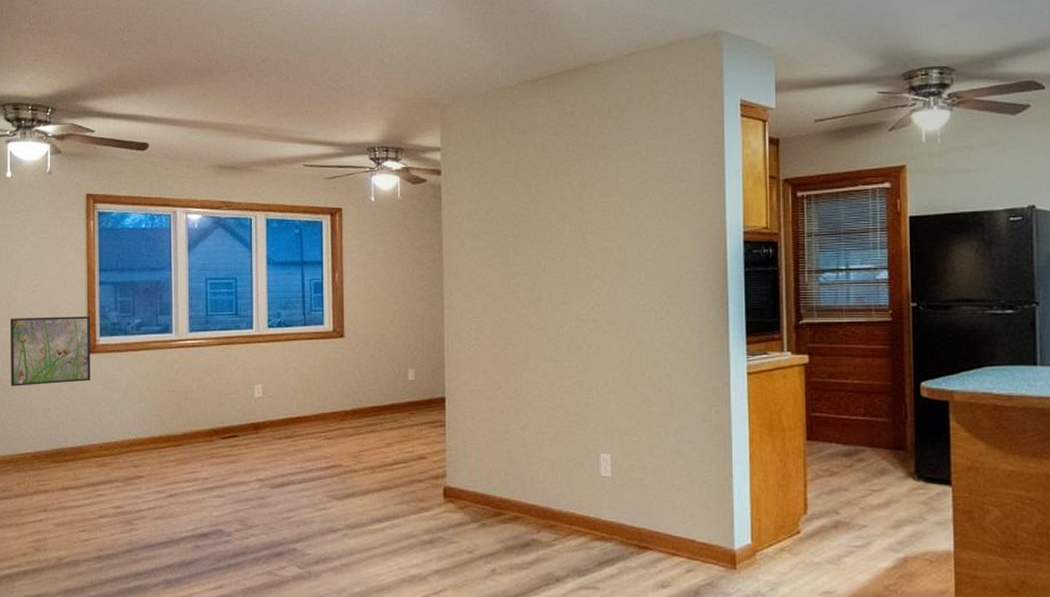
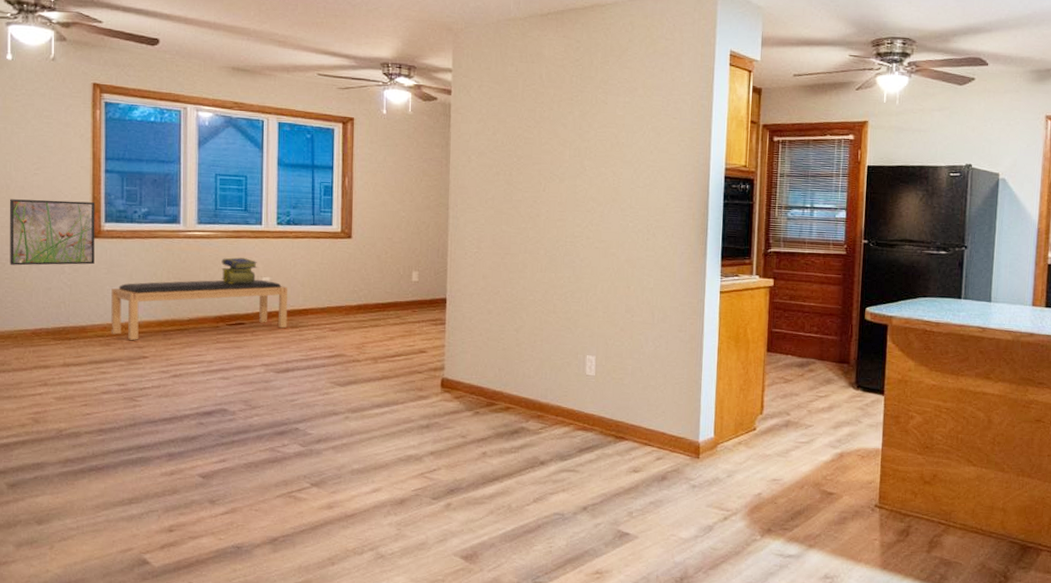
bench: none [107,387,282,459] -> present [111,279,288,340]
stack of books: none [214,364,249,393] -> present [221,257,257,284]

